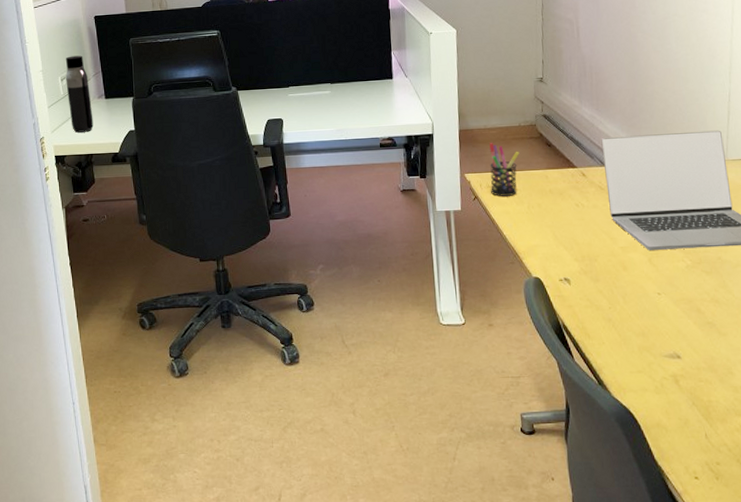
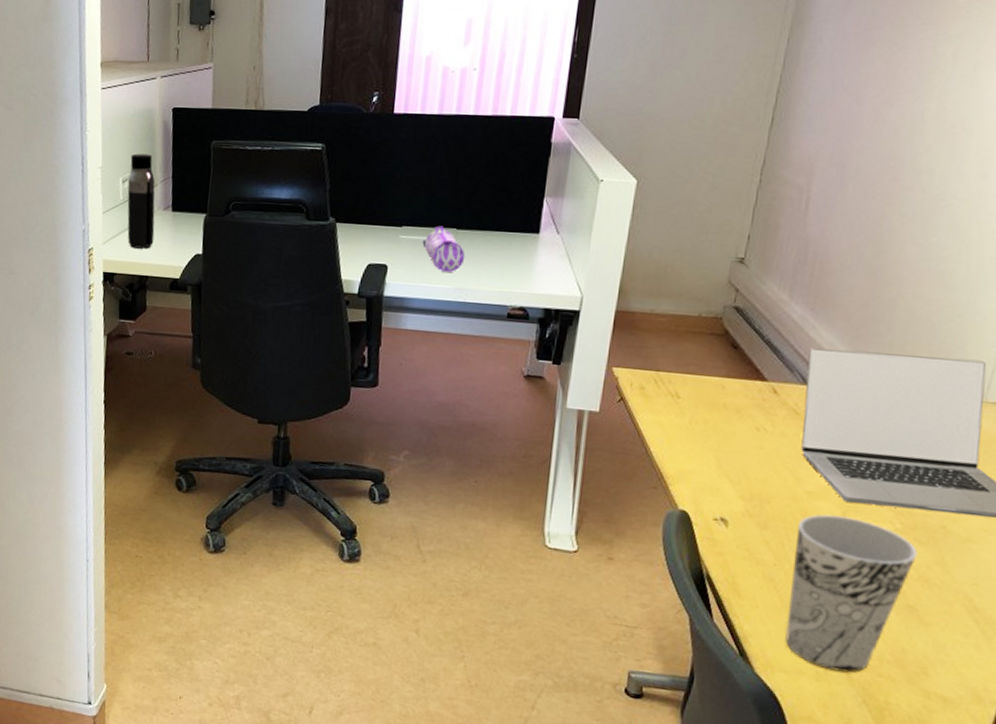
pencil case: none [306,83,341,119] -> present [422,226,466,273]
pen holder: present [489,143,520,196] -> none [643,333,692,404]
cup: none [619,261,706,384] -> present [785,514,918,673]

